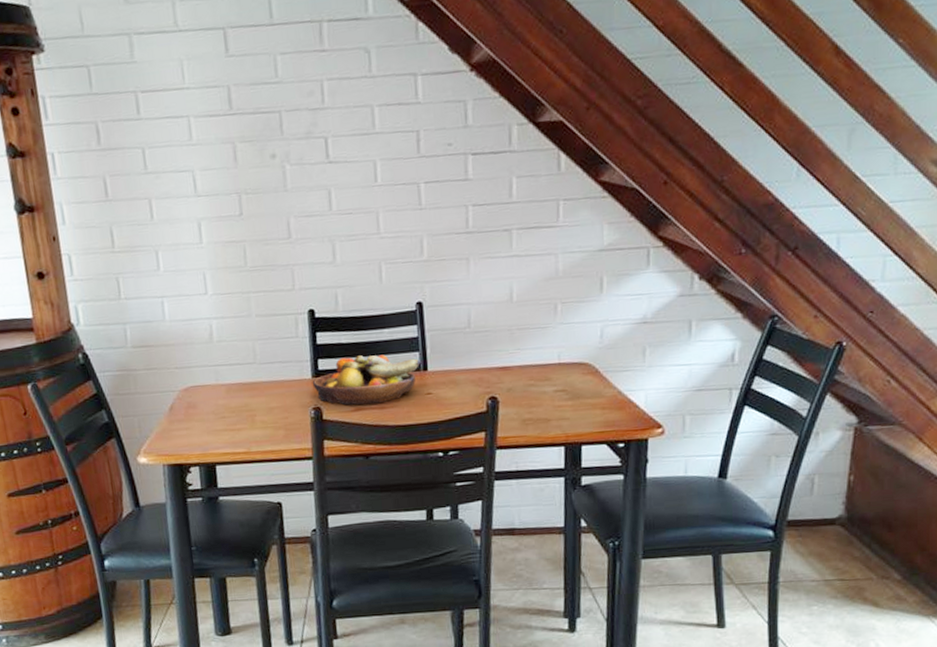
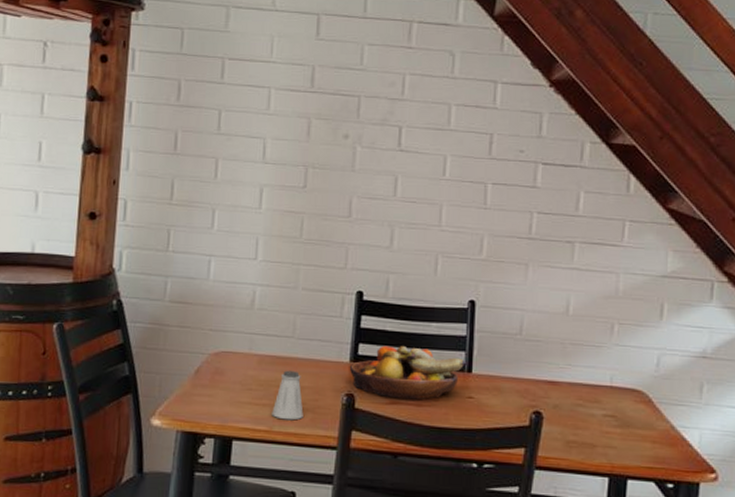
saltshaker: none [247,394,277,440] -> present [271,370,304,420]

